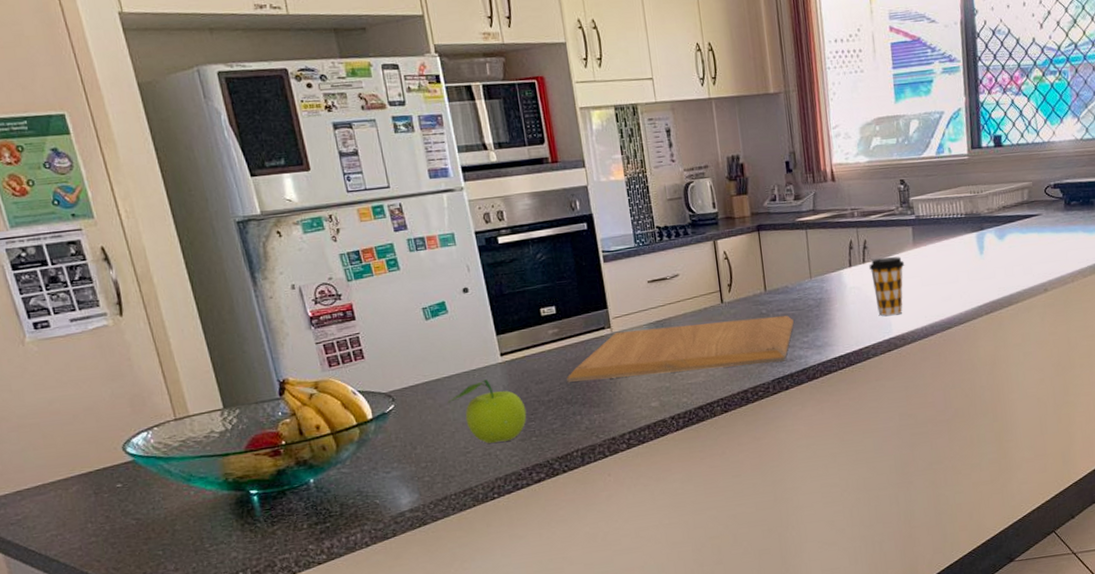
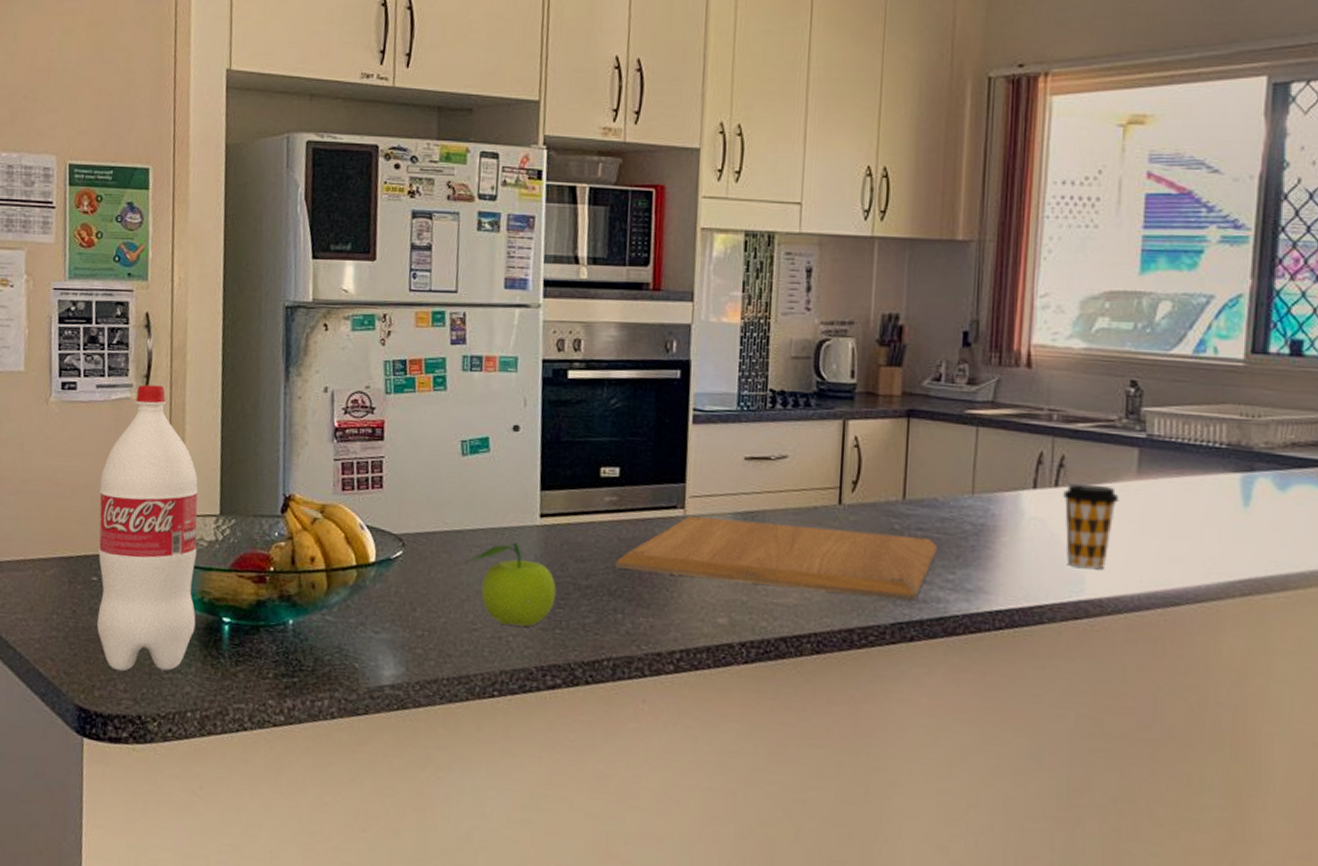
bottle: none [98,309,227,556] -> present [96,384,199,672]

